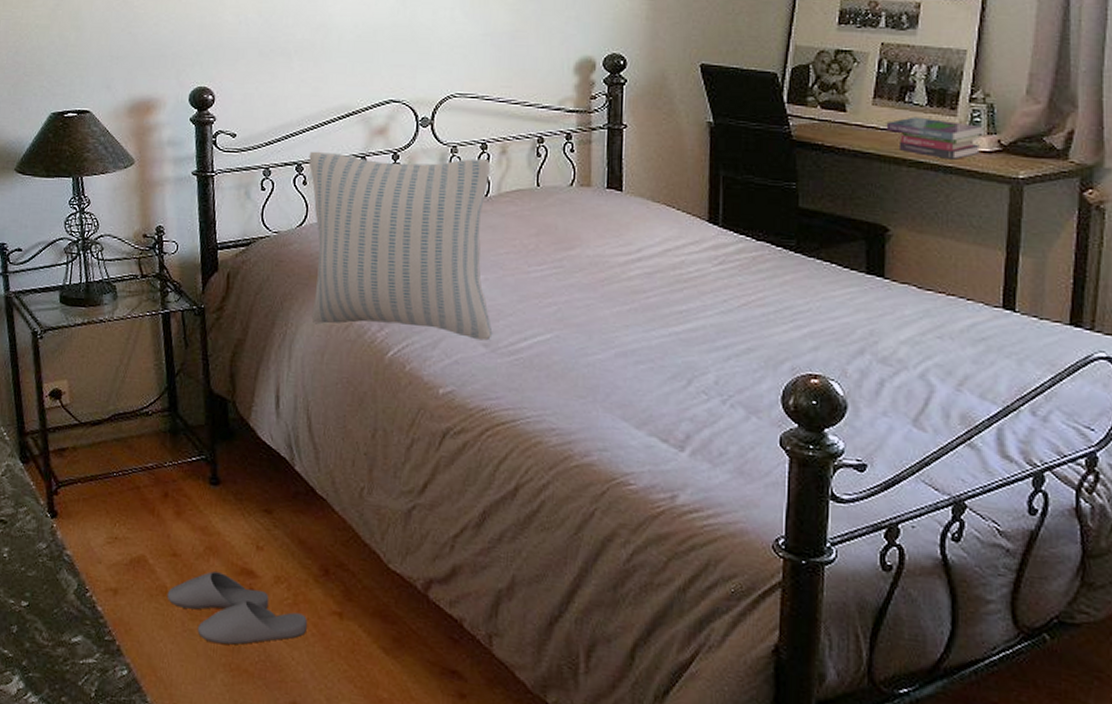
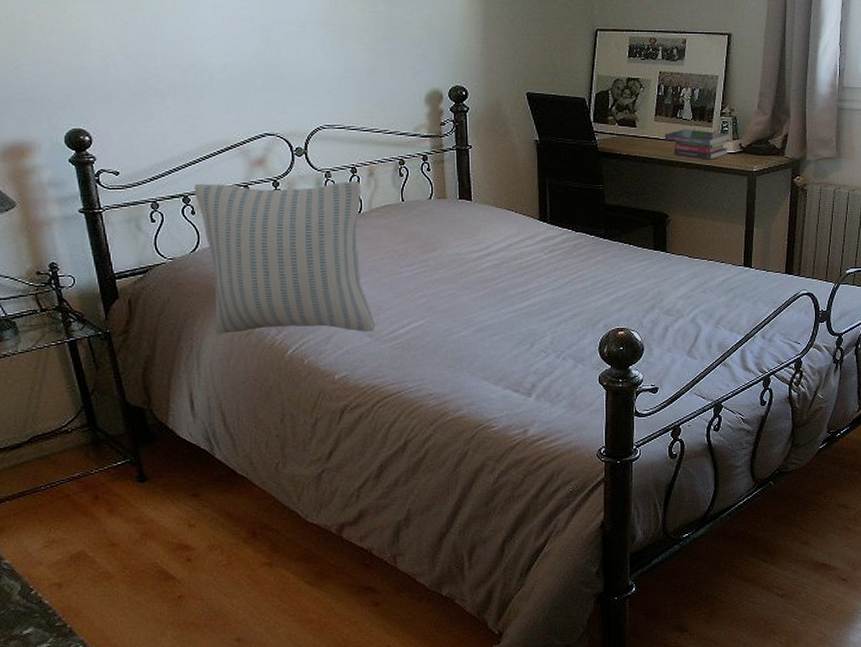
slippers: present [166,571,307,645] -> none [110,551,242,608]

